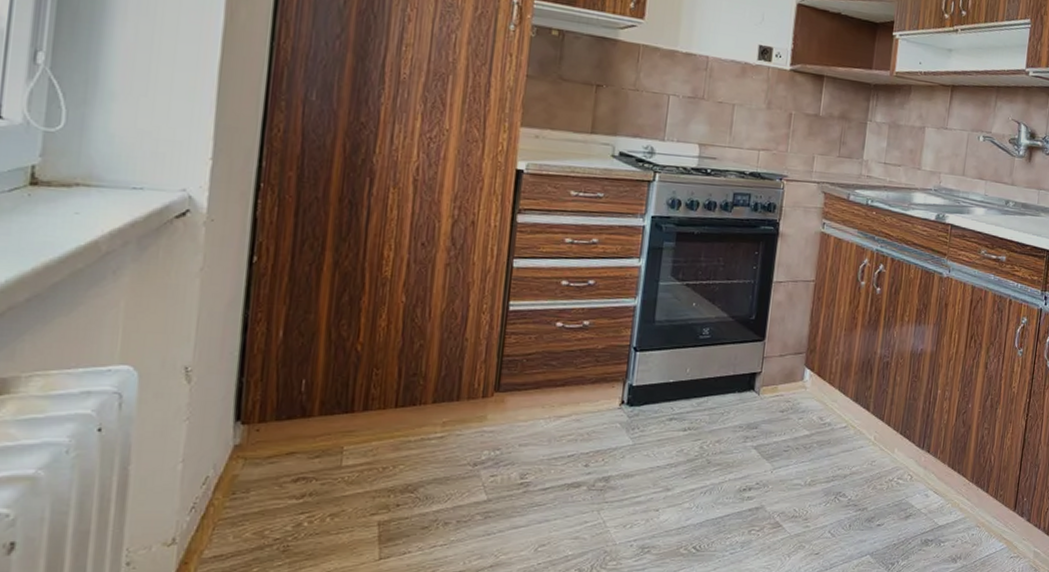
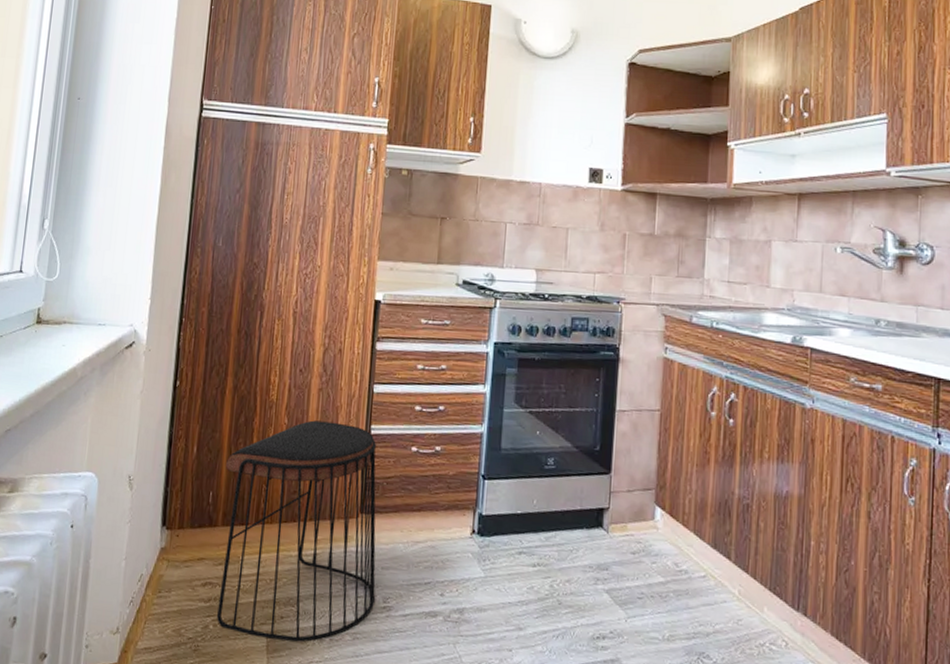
stool: none [313,297,515,528] -> present [217,420,376,642]

